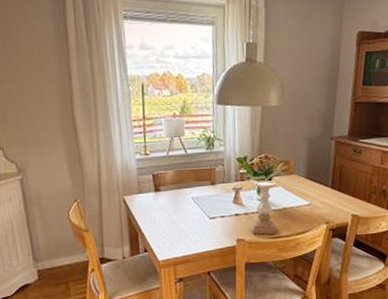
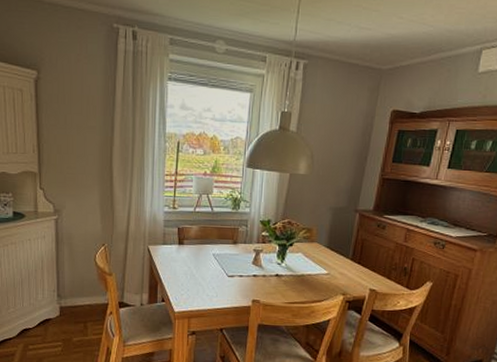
candle holder: present [252,180,276,235] -> none [268,244,296,300]

